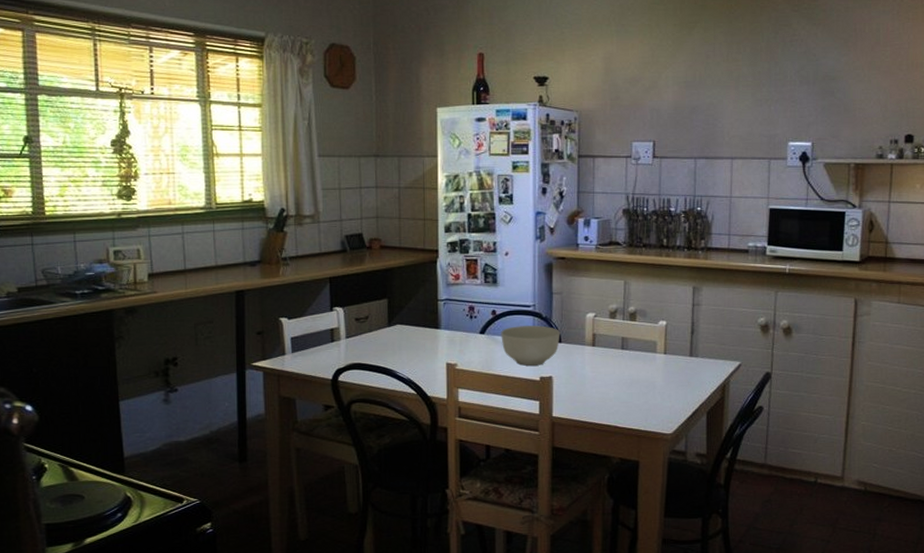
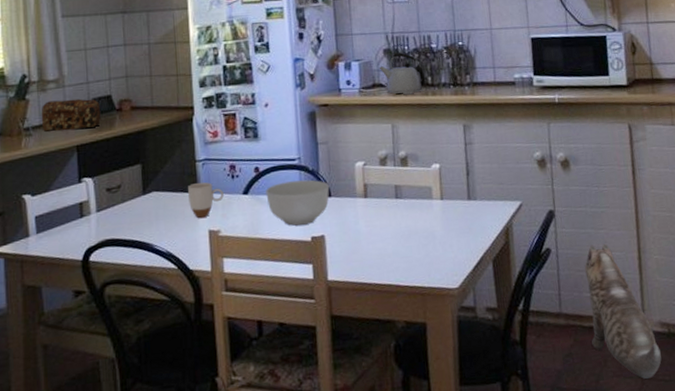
bread loaf: none [297,234,352,263] -> present [41,98,101,132]
mug: none [430,320,462,351] -> present [188,182,224,218]
kettle: none [617,213,661,254] -> present [379,52,426,95]
cat: none [791,406,854,528] -> present [584,243,662,379]

